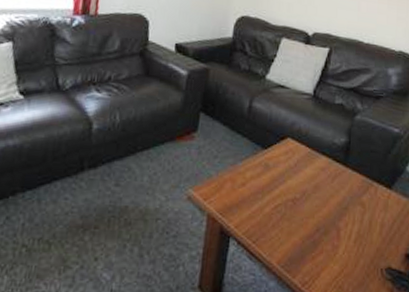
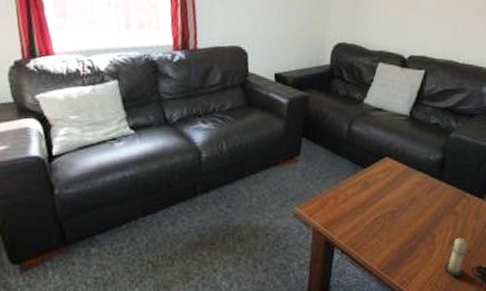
candle: none [351,231,379,278] -> present [444,236,471,276]

